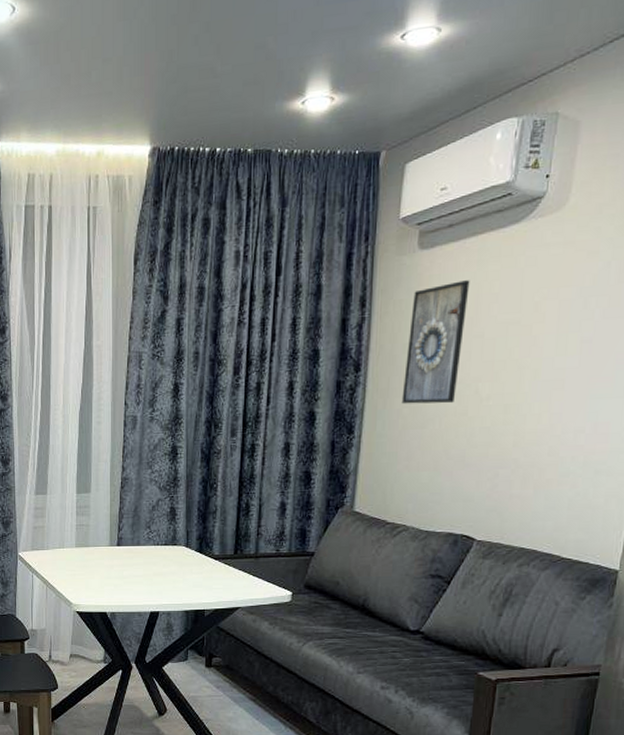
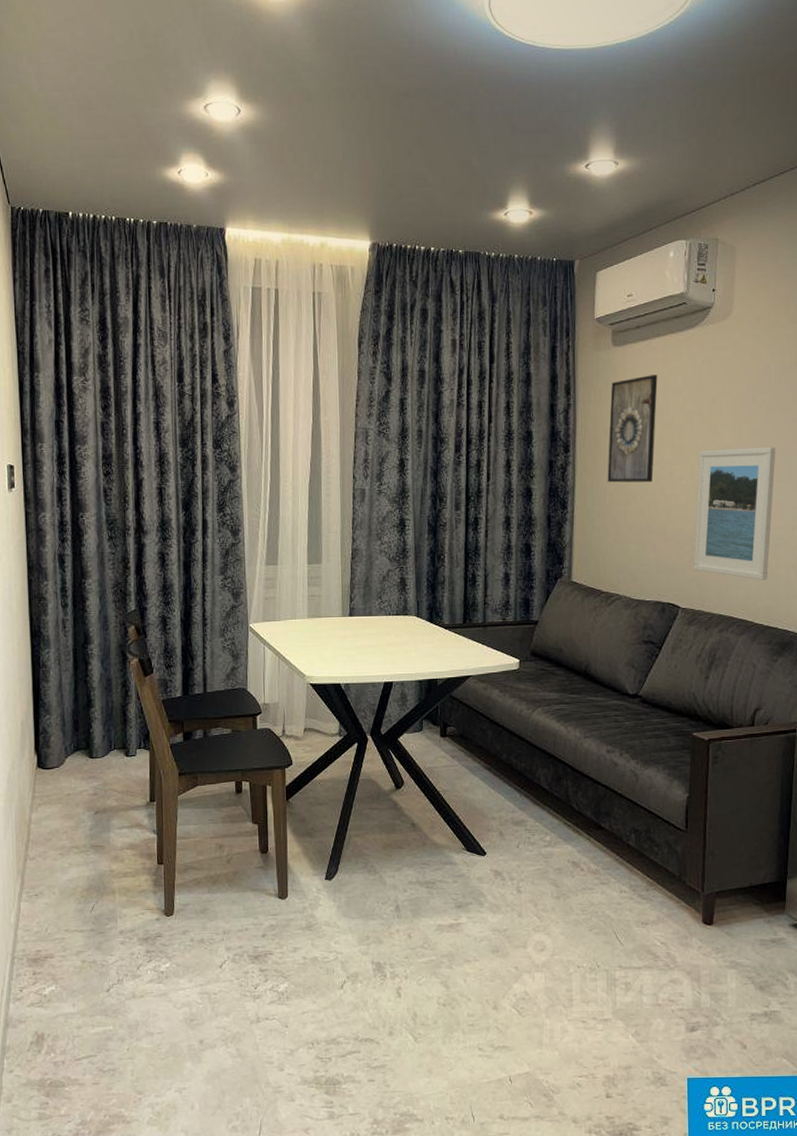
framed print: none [495,358,608,510] -> present [693,446,776,580]

